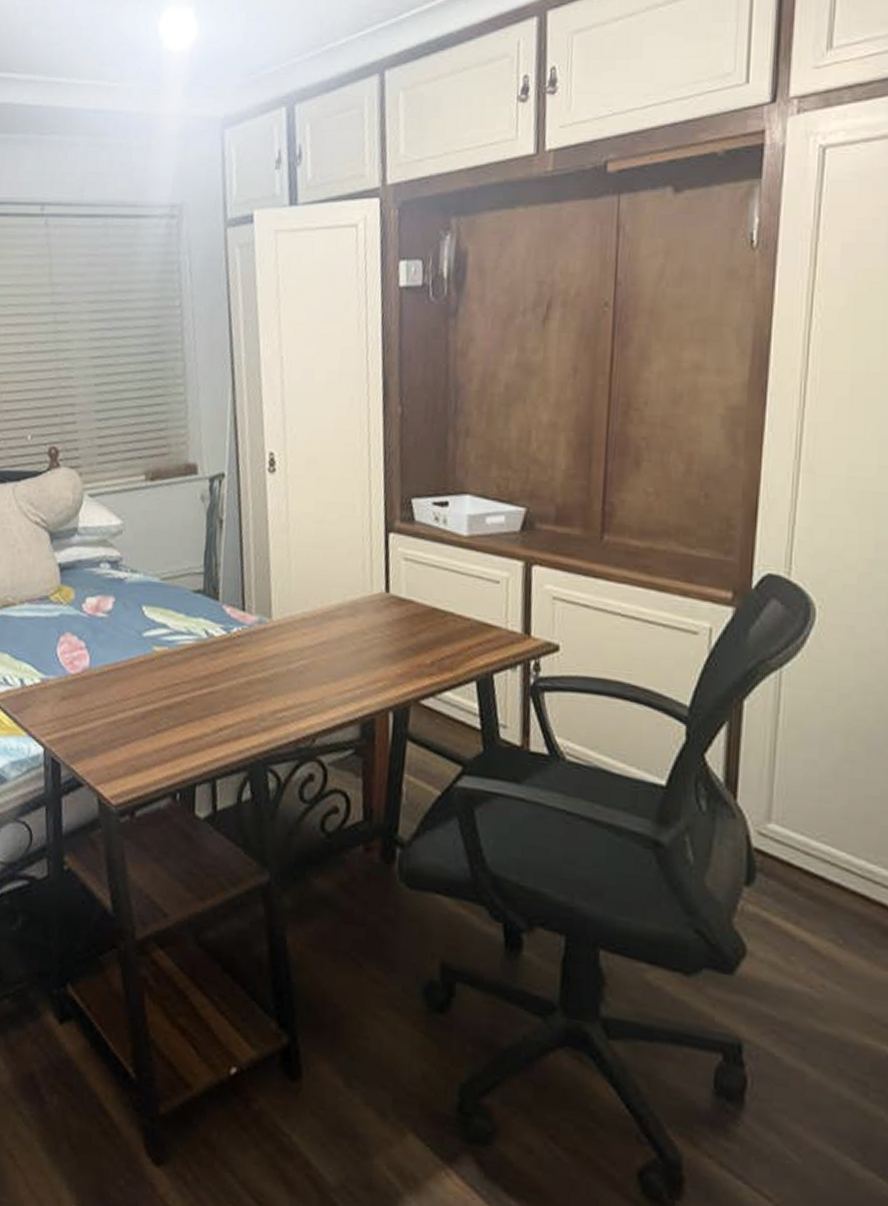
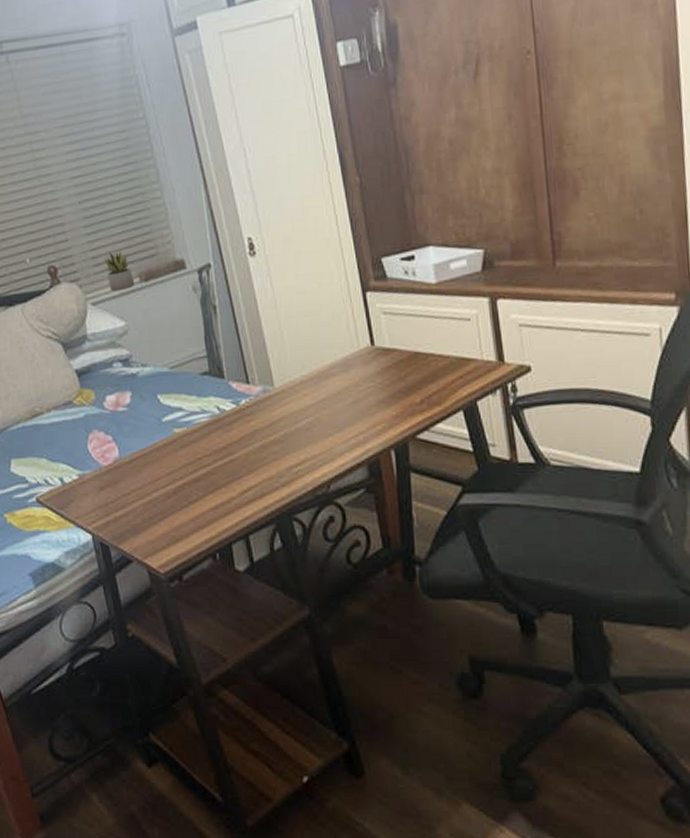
succulent plant: none [110,441,140,487] -> present [104,249,135,292]

